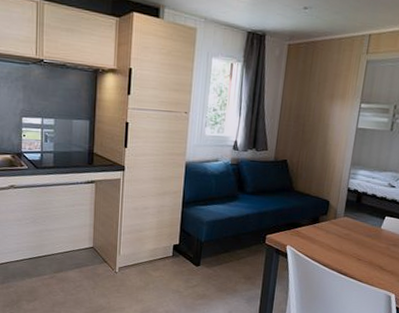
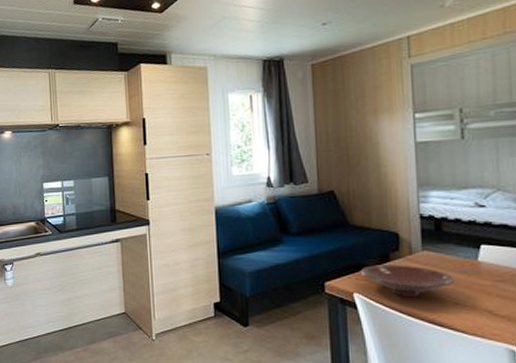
bowl: none [295,225,363,253] -> present [360,265,456,298]

